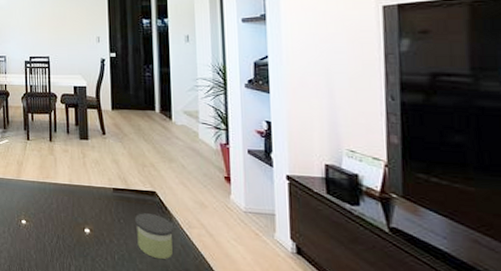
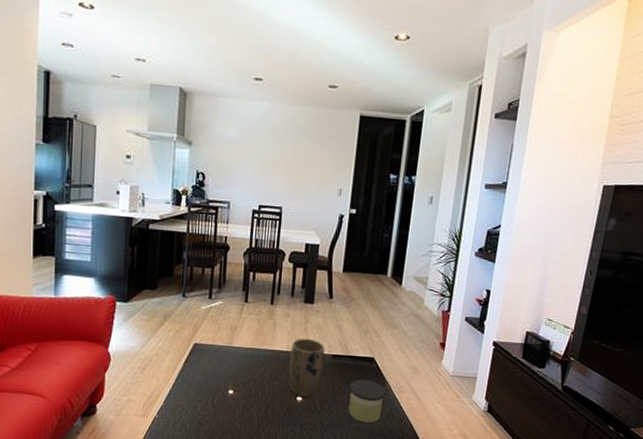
plant pot: none [73,172,106,230] -> present [289,338,325,398]

